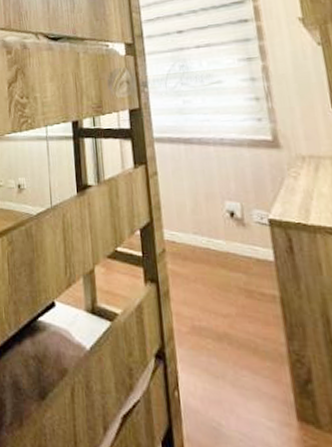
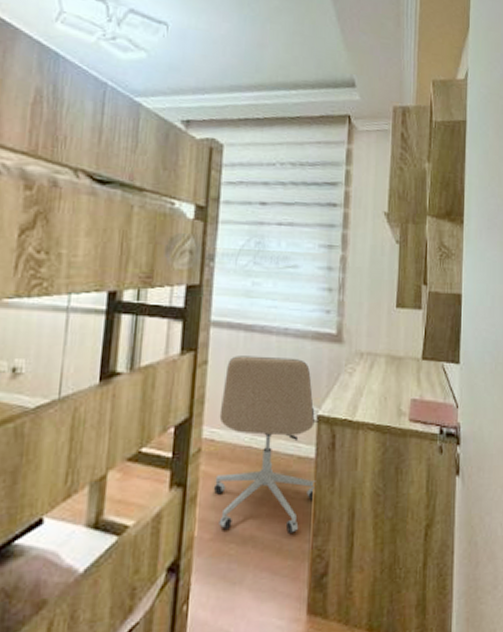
office chair: none [174,165,280,335] -> present [213,356,316,533]

